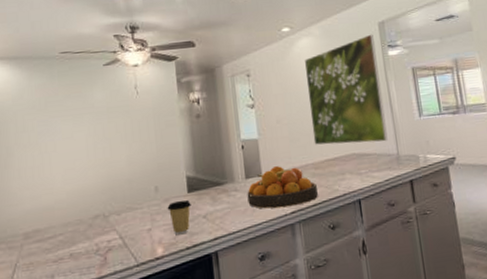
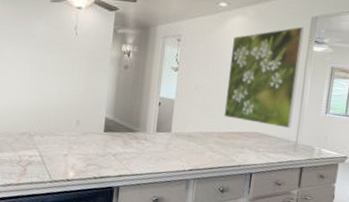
coffee cup: present [167,200,191,235] -> none [84,136,105,166]
fruit bowl: present [247,166,318,209] -> none [154,127,217,165]

